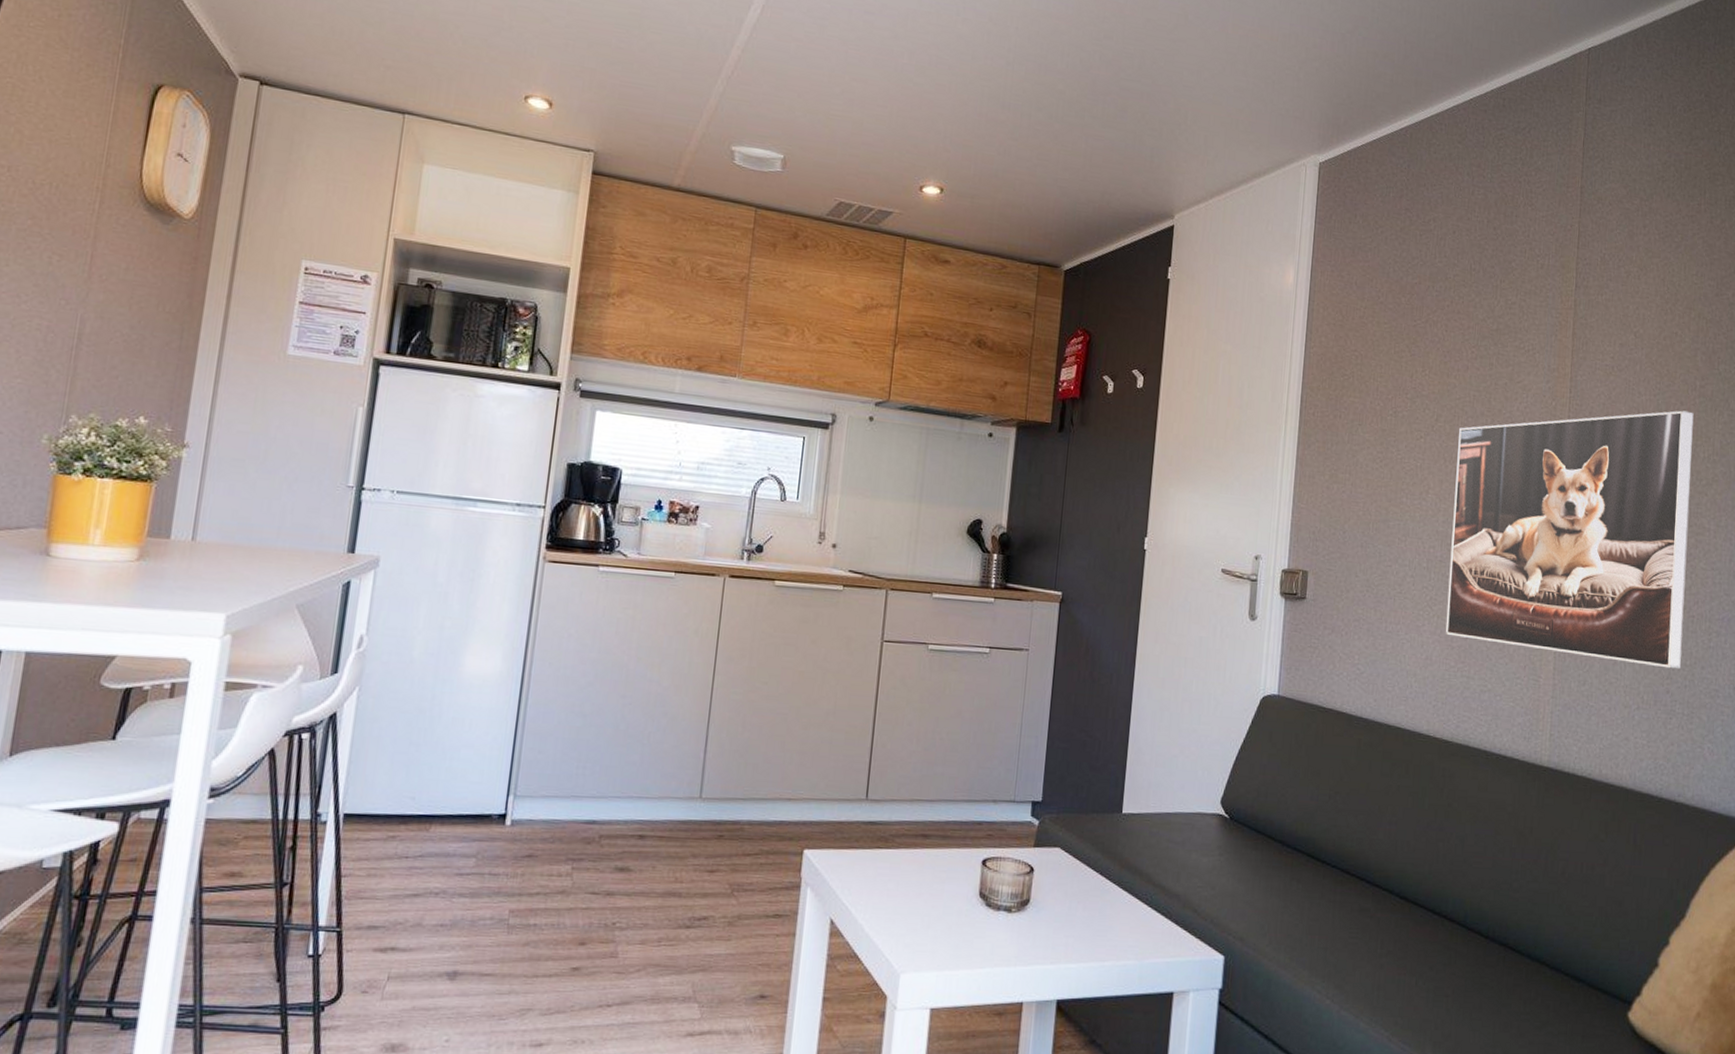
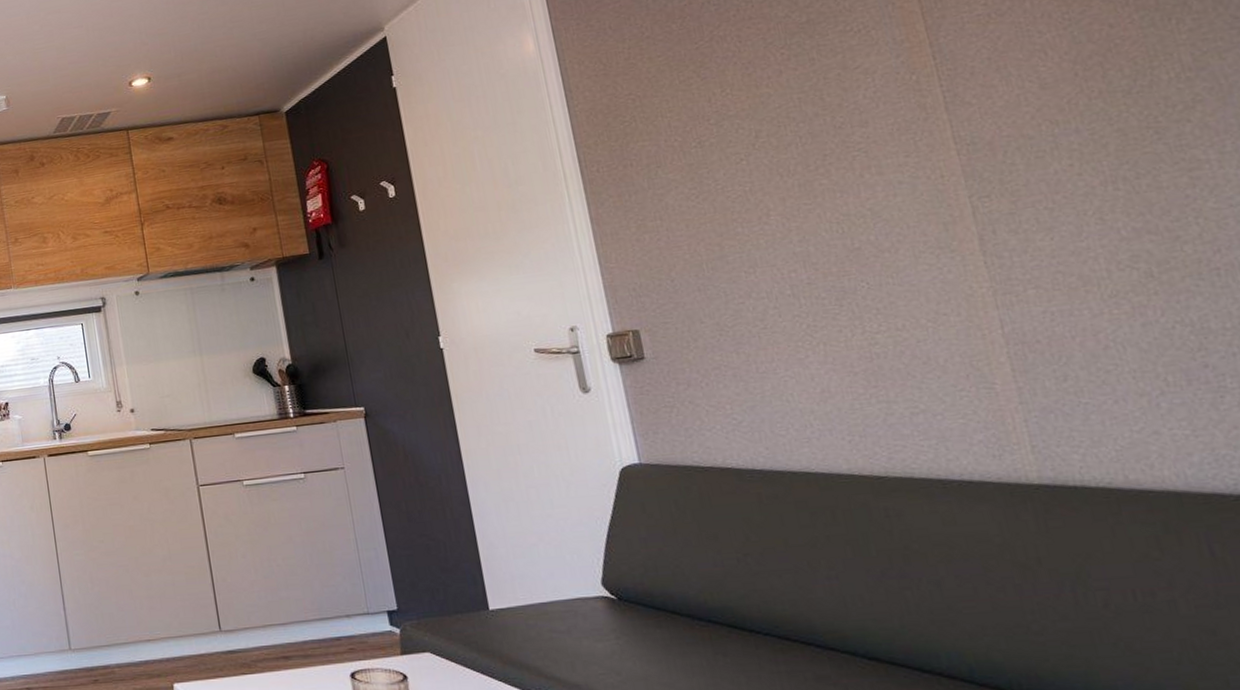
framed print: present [1445,410,1694,670] -> none [790,31,1219,361]

